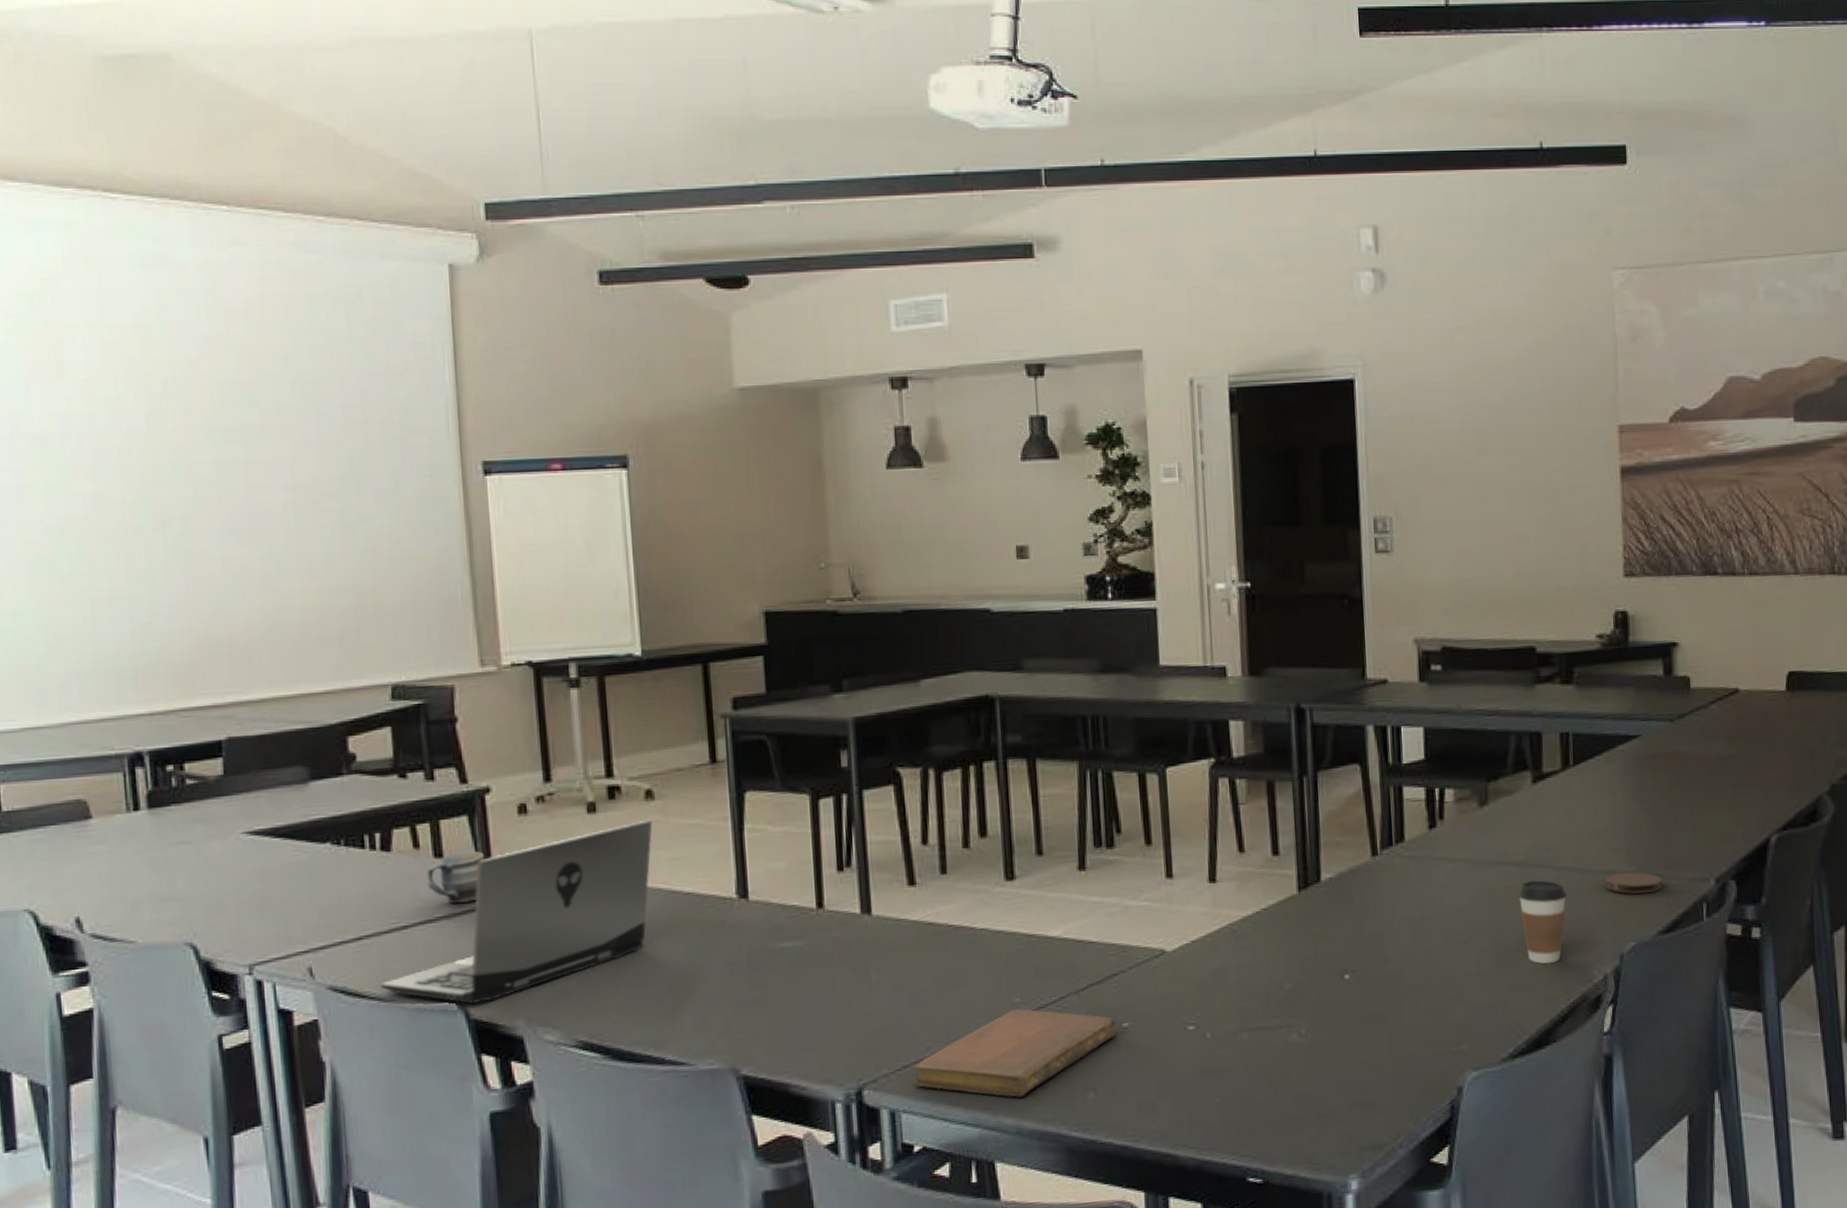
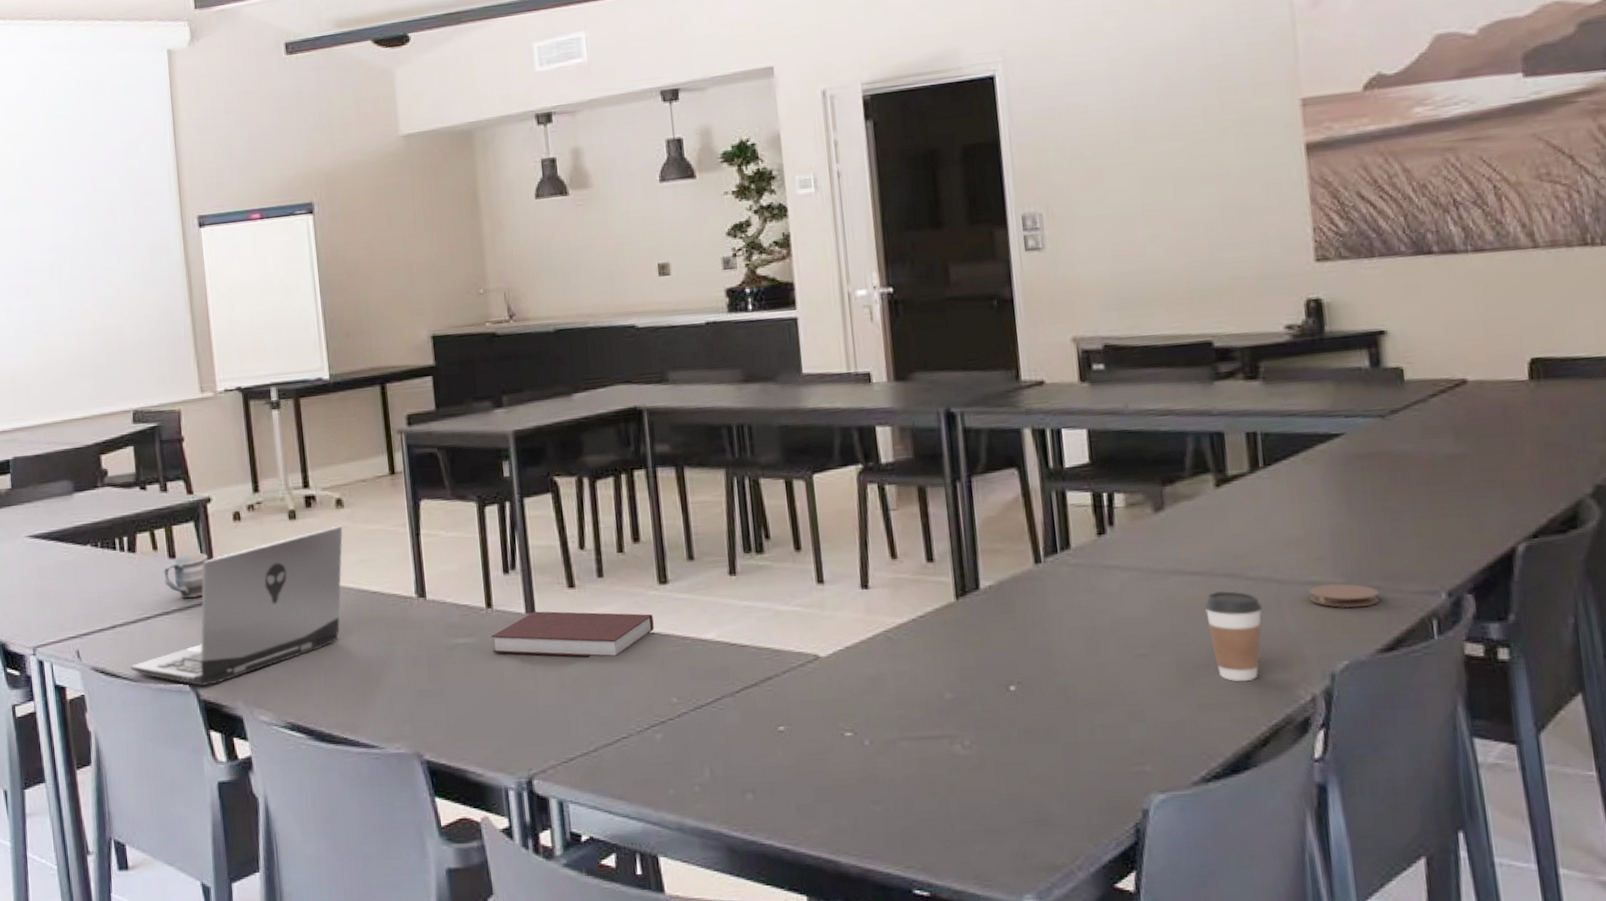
notebook: none [820,910,999,959] -> present [490,611,654,657]
notebook: present [912,1008,1118,1097] -> none [578,708,774,794]

